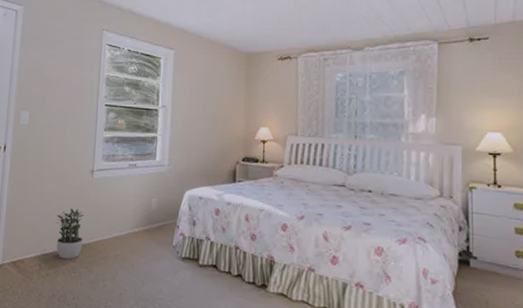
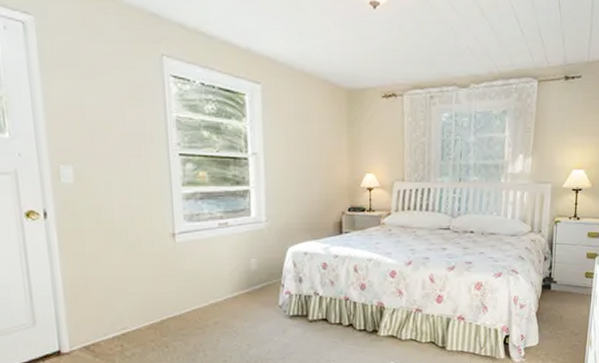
potted plant: present [55,208,84,260] -> none [134,279,173,335]

